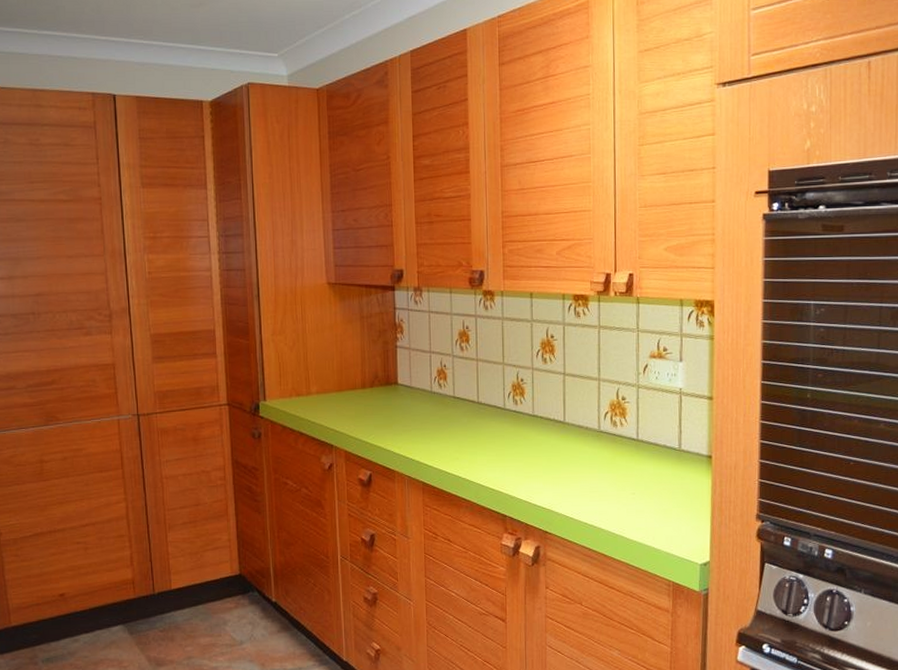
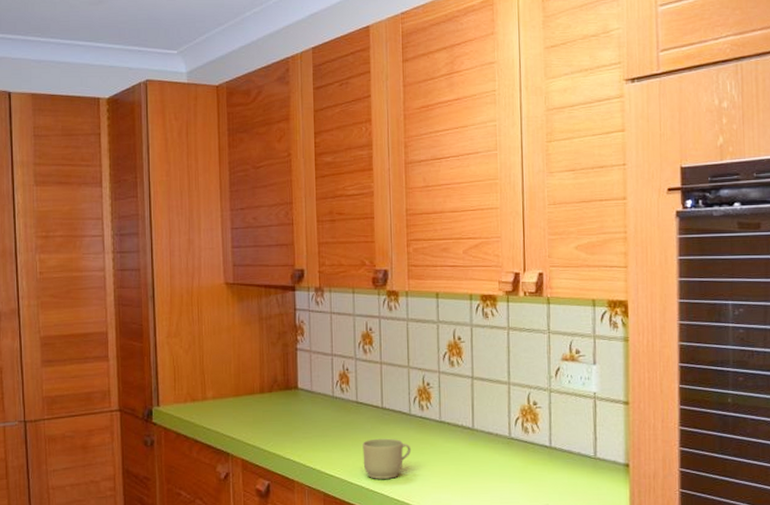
mug: none [459,431,506,470] -> present [362,438,412,479]

